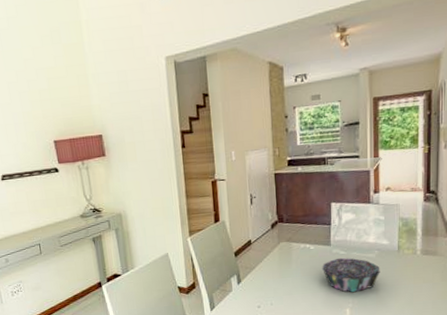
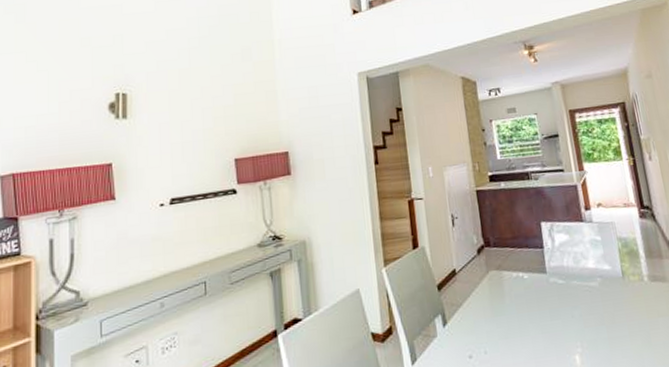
decorative bowl: present [321,257,380,292] -> none [539,287,608,333]

